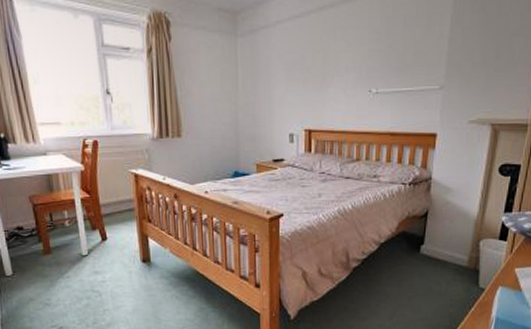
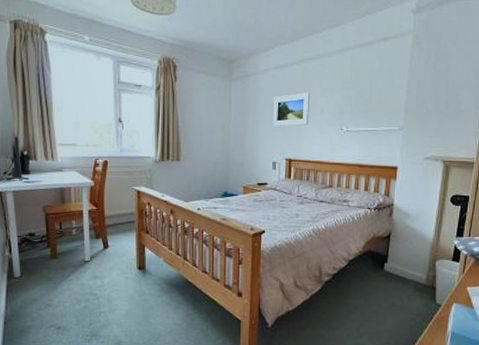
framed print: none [288,47,331,91] -> present [273,92,310,127]

